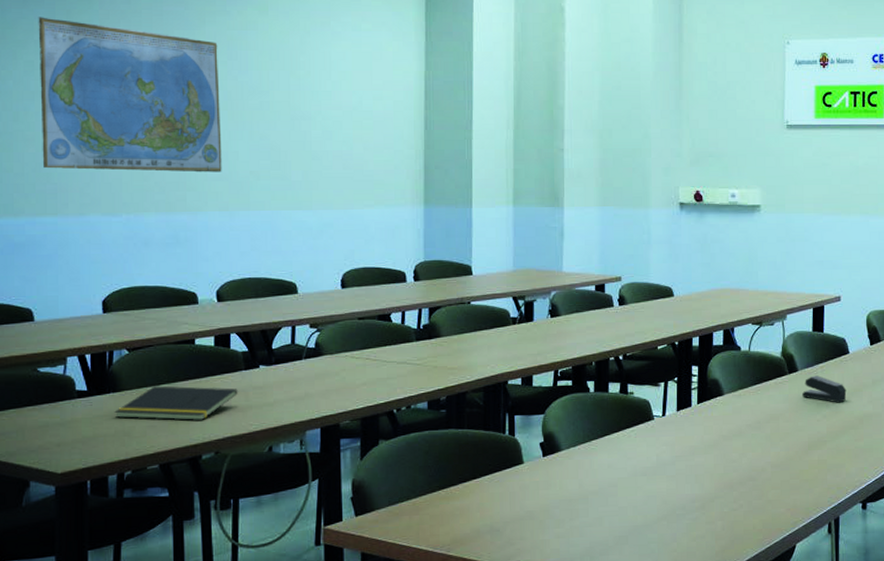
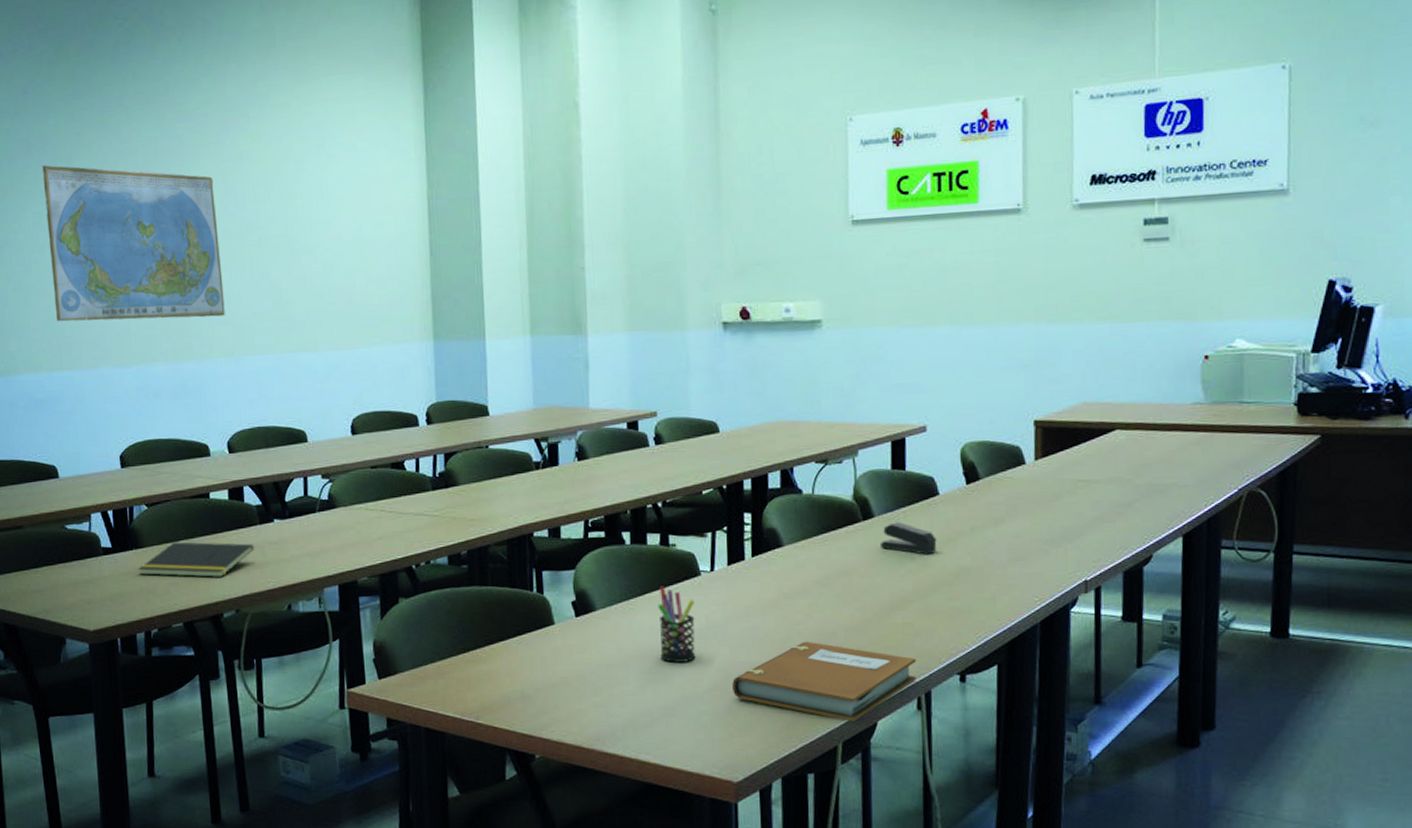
pen holder: none [616,429,649,497] -> present [658,586,696,663]
notebook: none [677,476,829,545] -> present [732,641,917,722]

